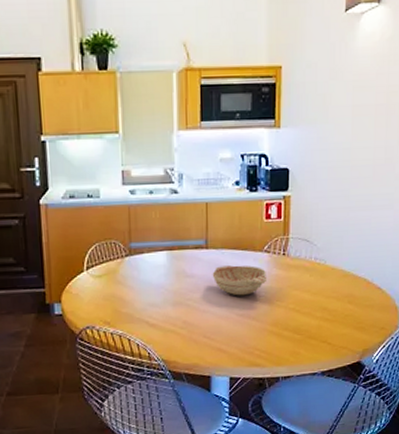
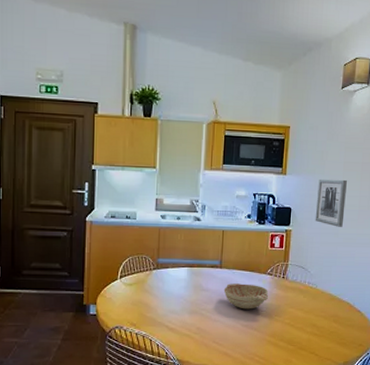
wall art: none [319,127,357,188] -> present [315,179,347,227]

